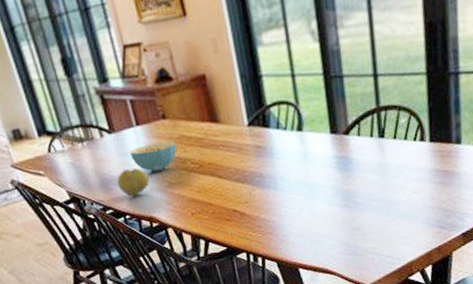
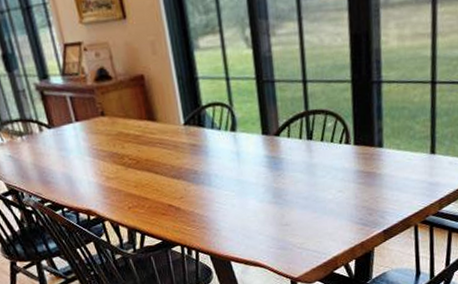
fruit: present [117,168,150,197] -> none [55,163,88,190]
cereal bowl: present [129,141,177,173] -> none [68,137,115,168]

